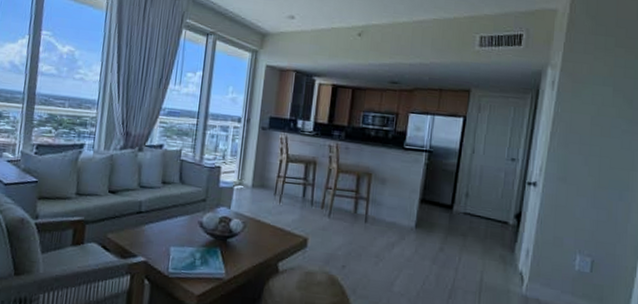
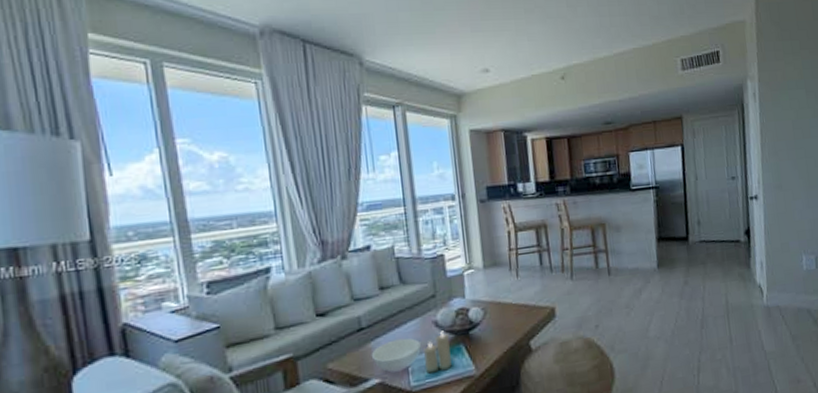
bowl: none [143,228,184,257] -> present [371,338,421,373]
candle: none [184,232,209,267] -> present [422,331,452,374]

